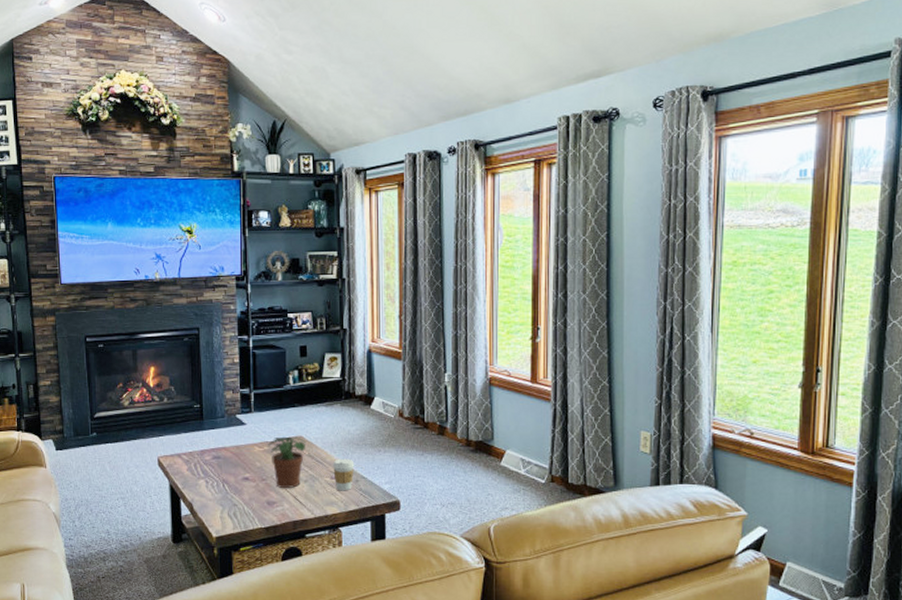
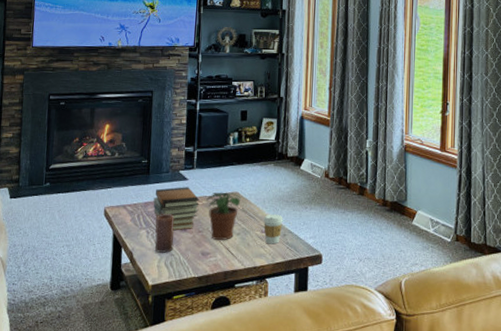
book stack: none [210,432,260,480] -> present [153,187,199,231]
candle: none [215,462,236,503] -> present [154,214,174,253]

